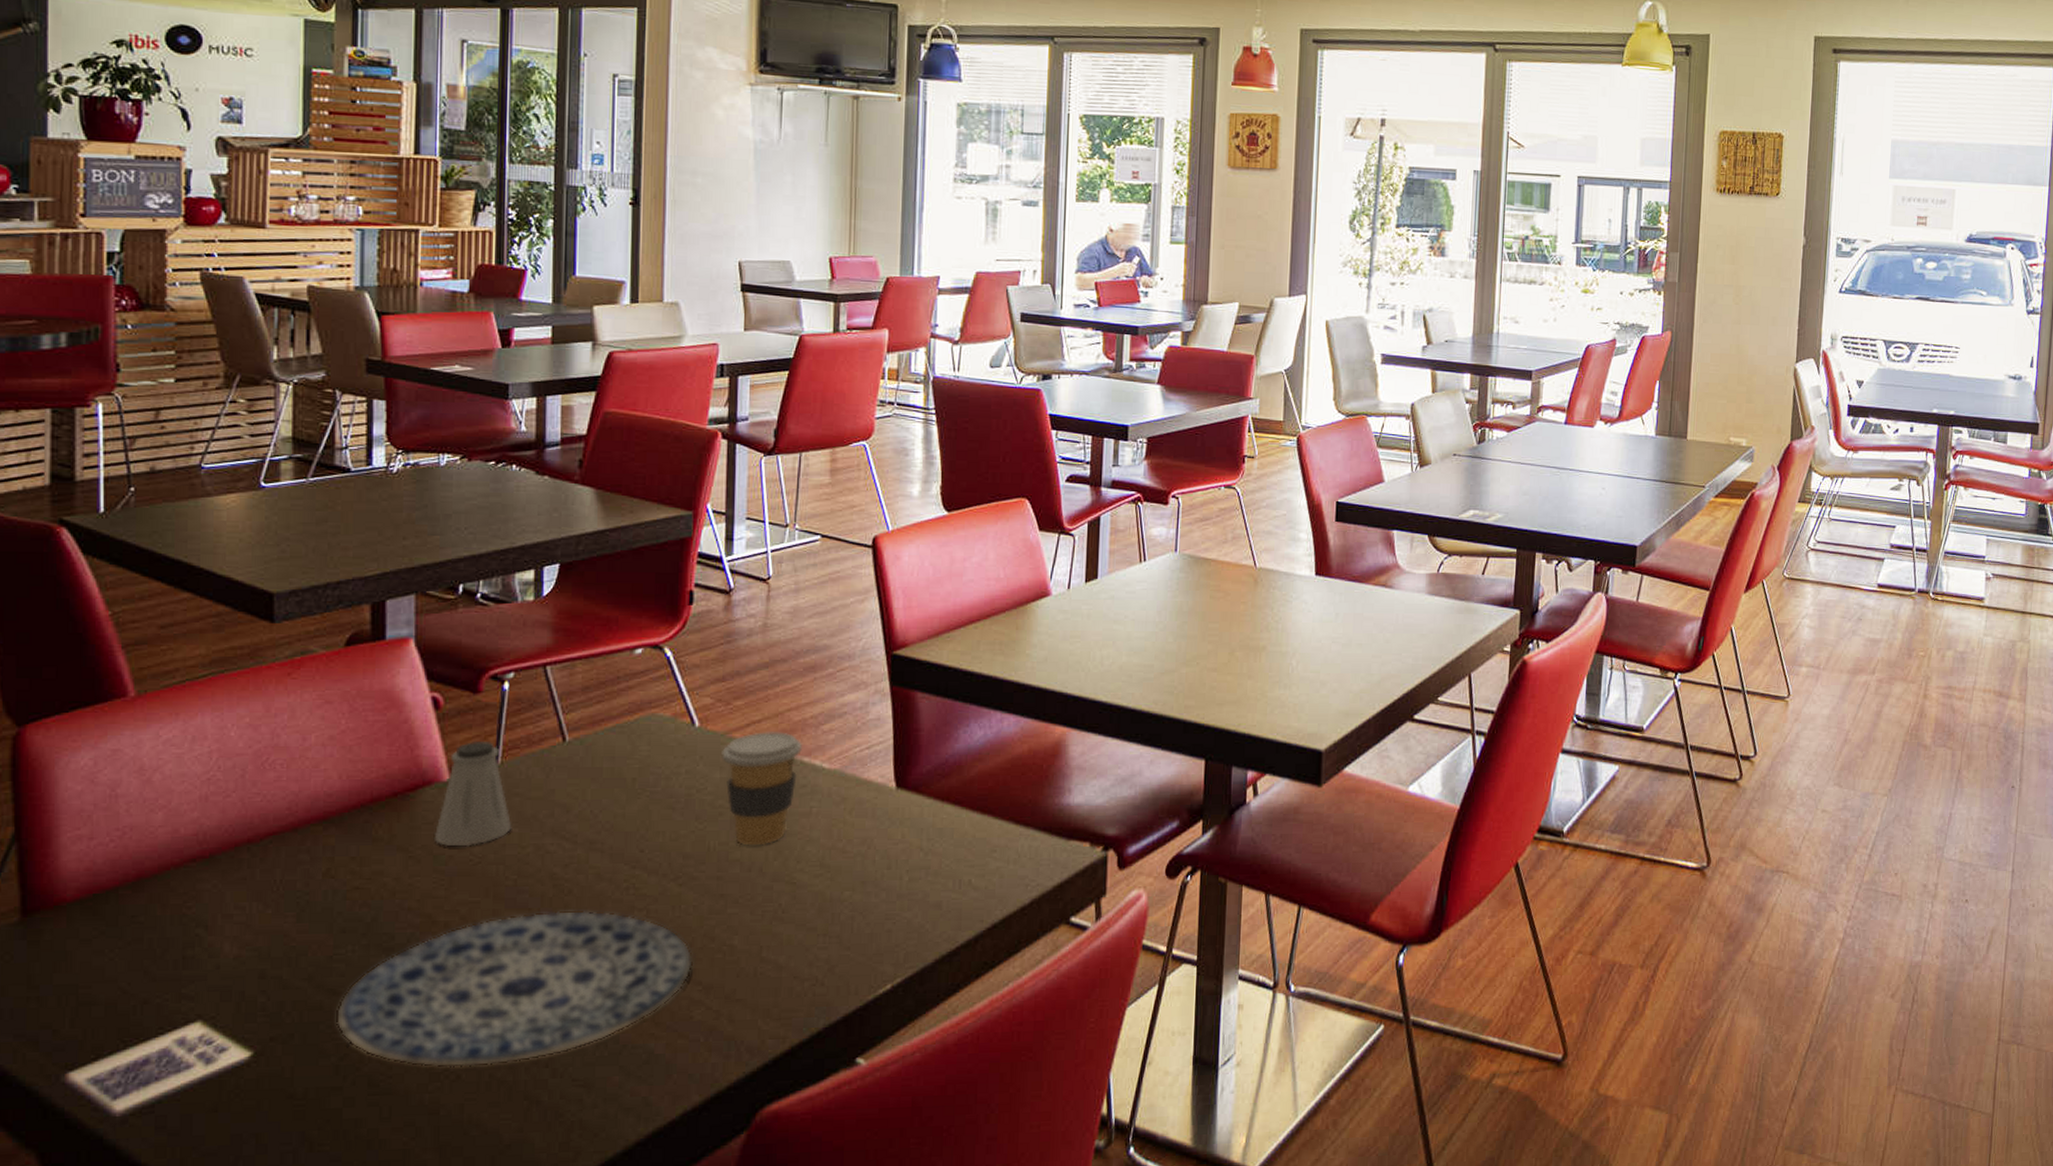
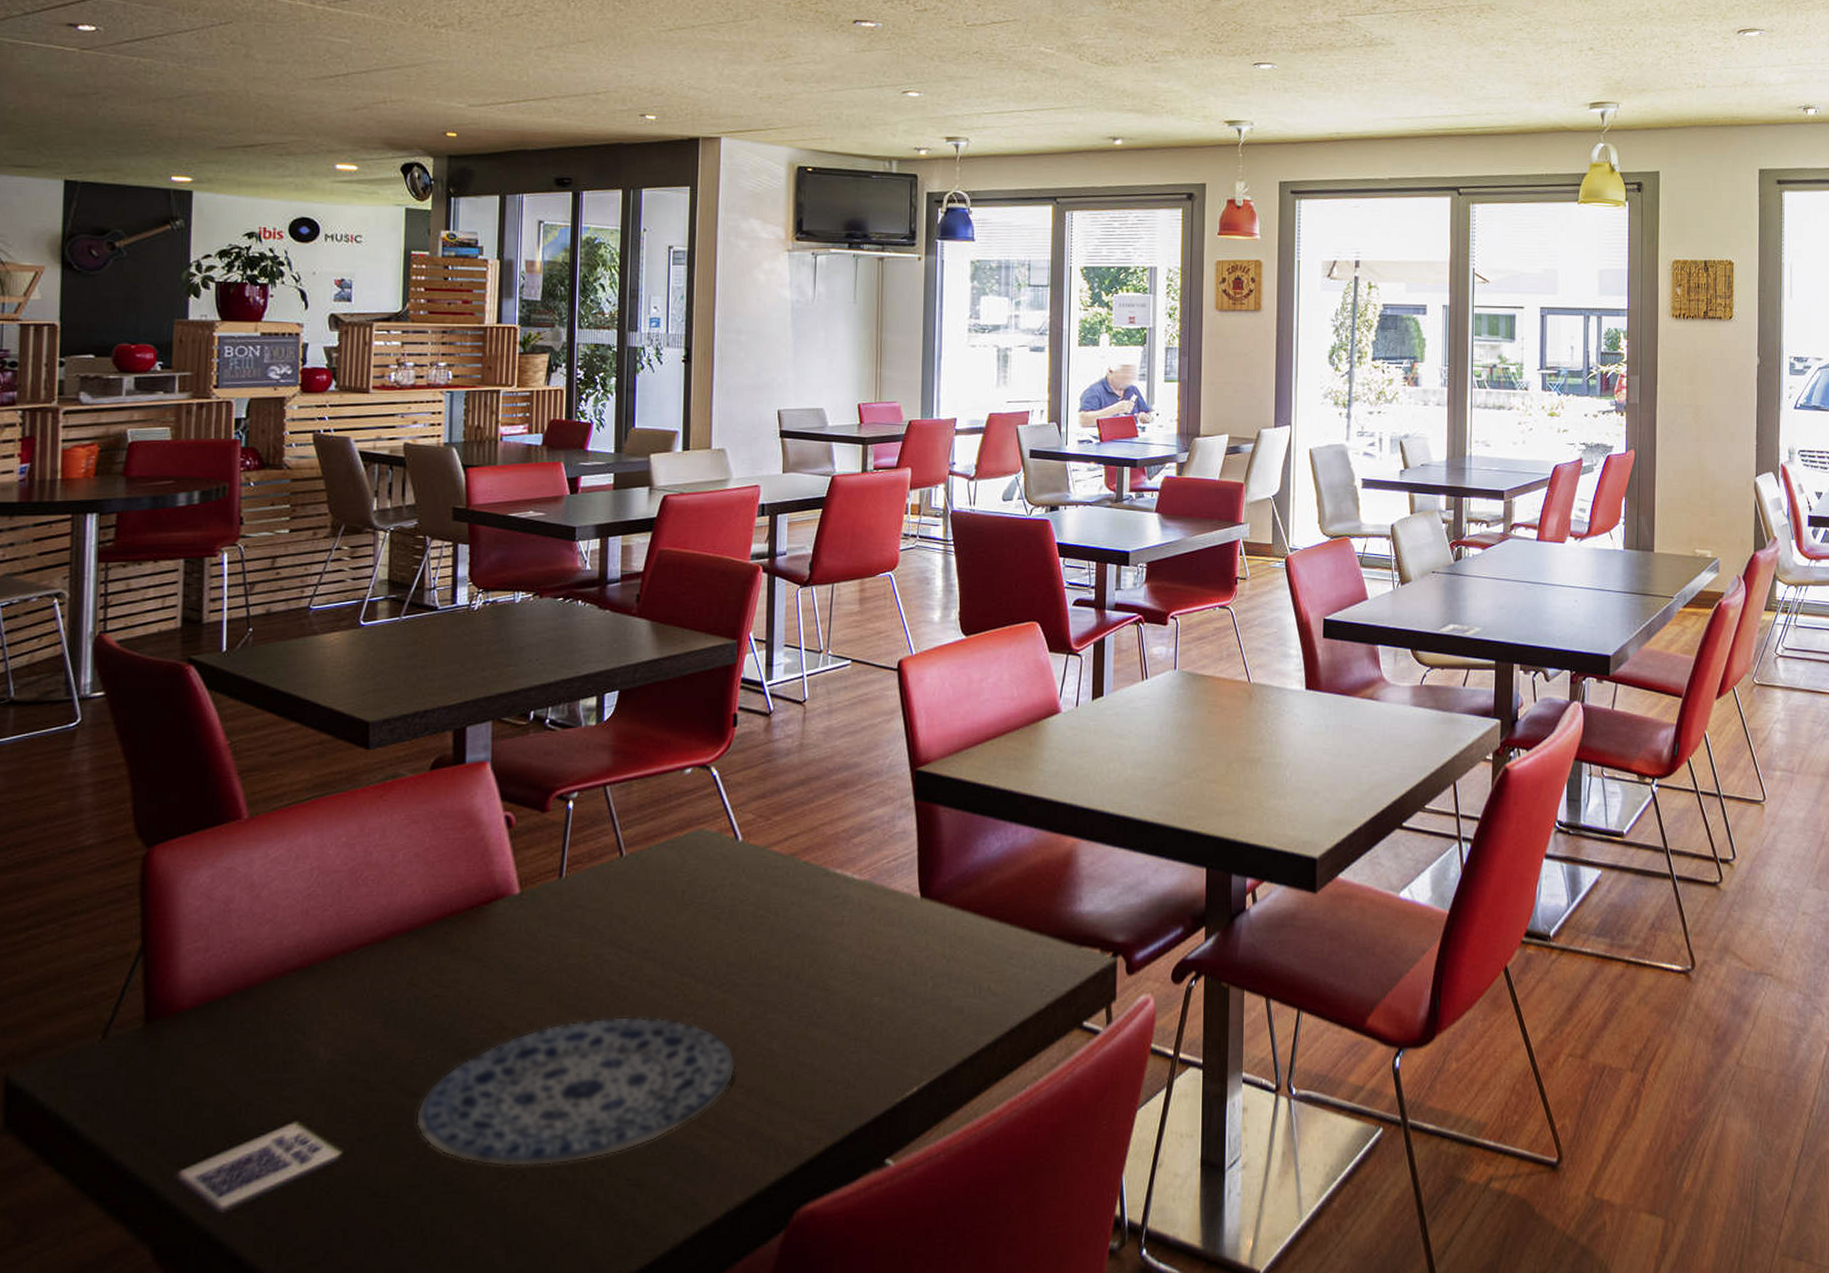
saltshaker: present [433,740,512,847] -> none [505,856,575,956]
coffee cup: present [721,732,803,846] -> none [762,845,836,954]

